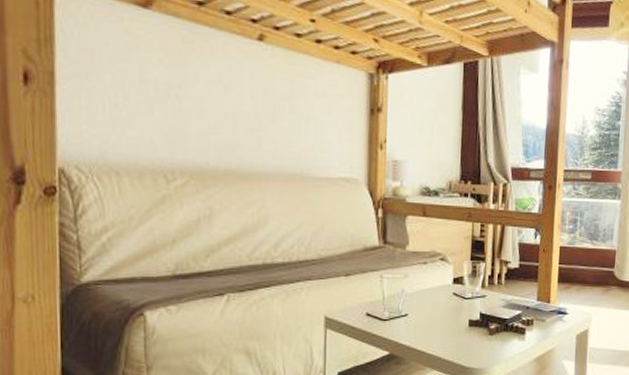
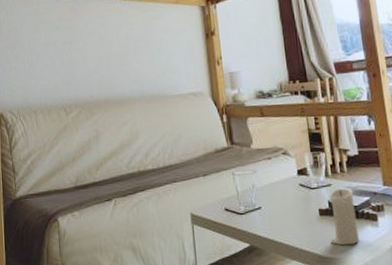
candle: none [476,300,506,357] -> present [329,188,360,246]

